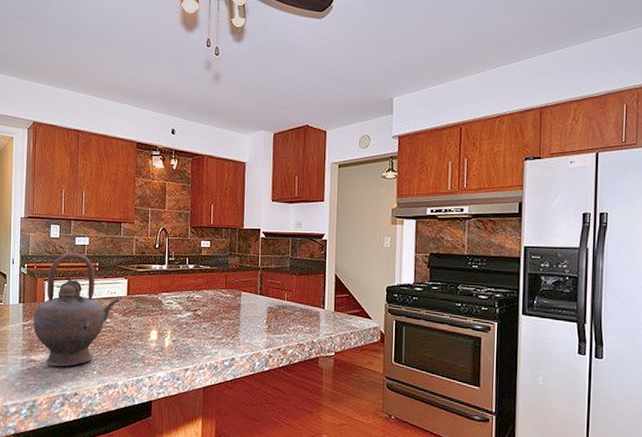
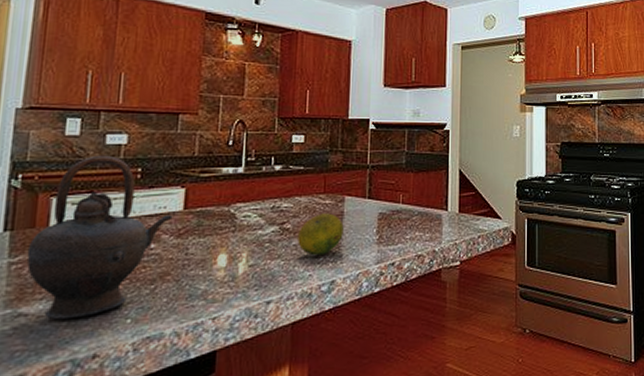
fruit: none [206,304,241,338] -> present [297,213,344,256]

